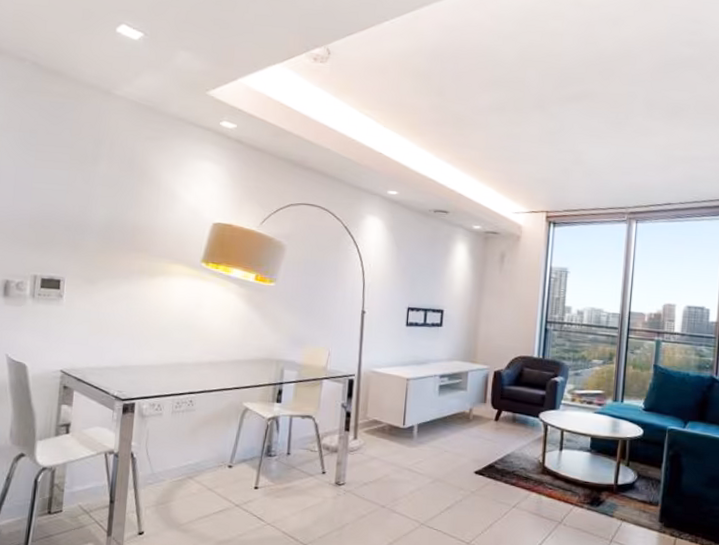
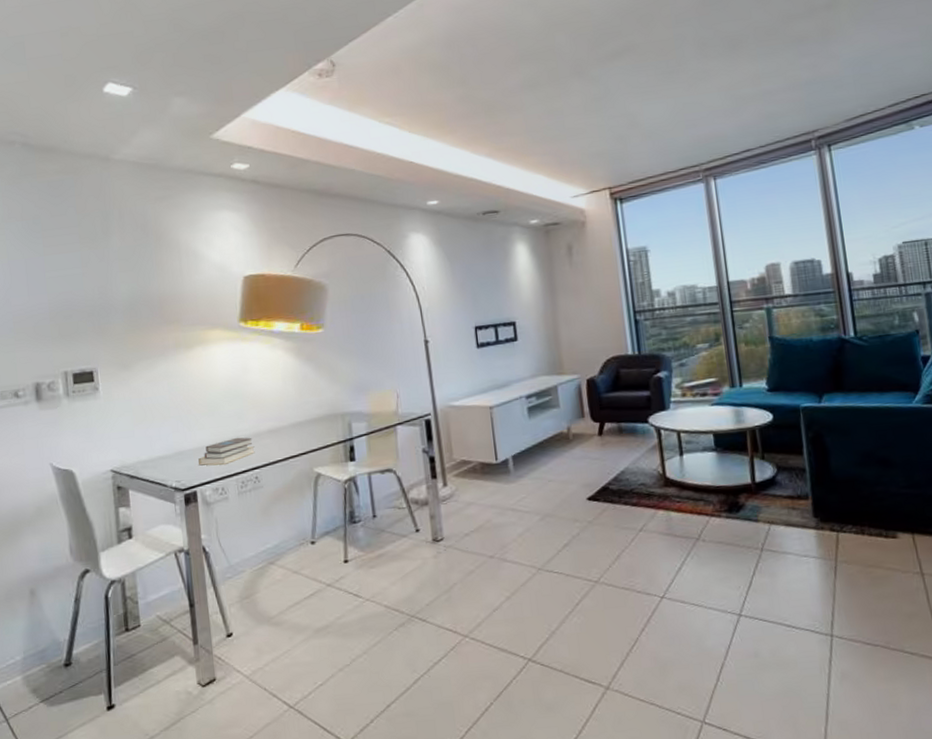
books: none [141,363,194,385] -> present [198,437,255,466]

